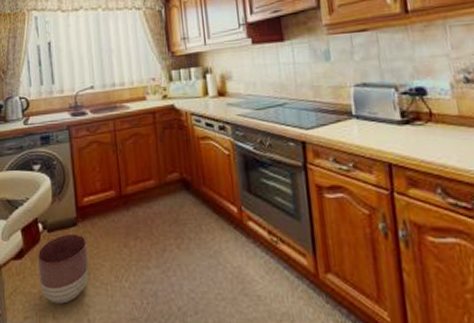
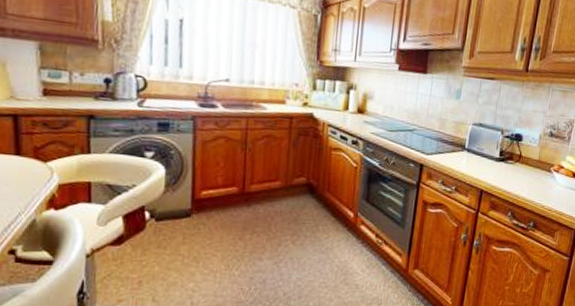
planter: present [37,233,88,304] -> none [140,224,200,288]

